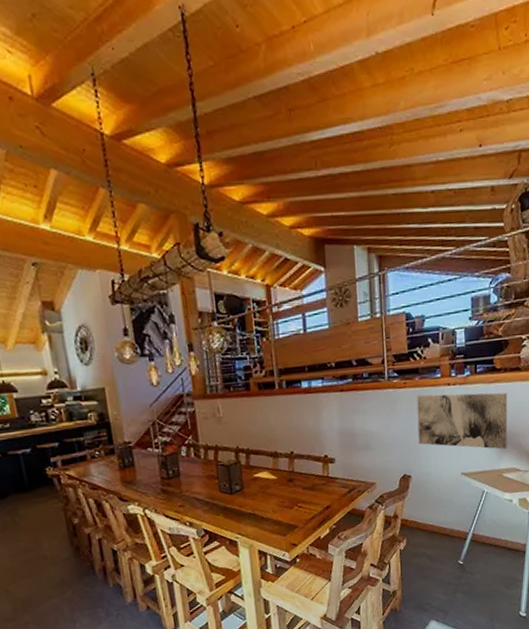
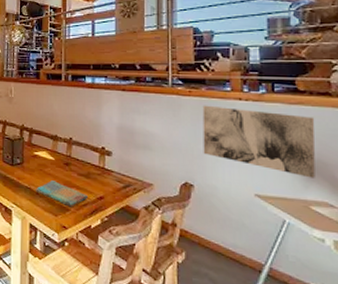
dish towel: none [260,500,315,524] -> present [36,180,88,207]

